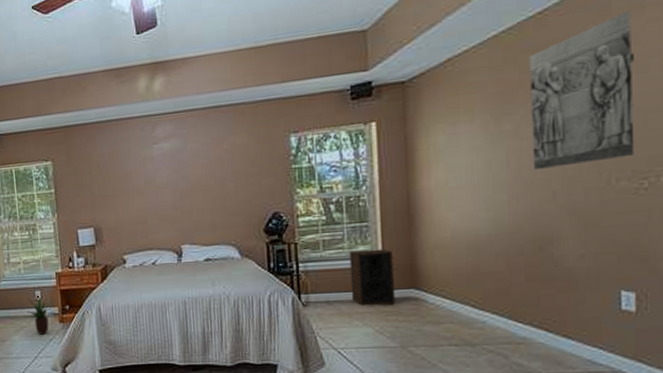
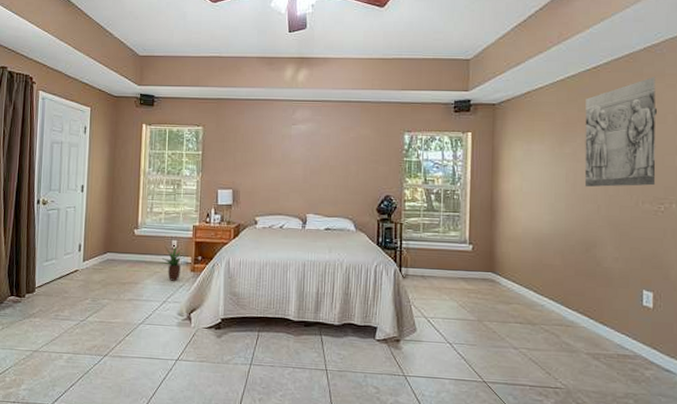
speaker: present [349,249,396,305] -> none [442,235,477,283]

